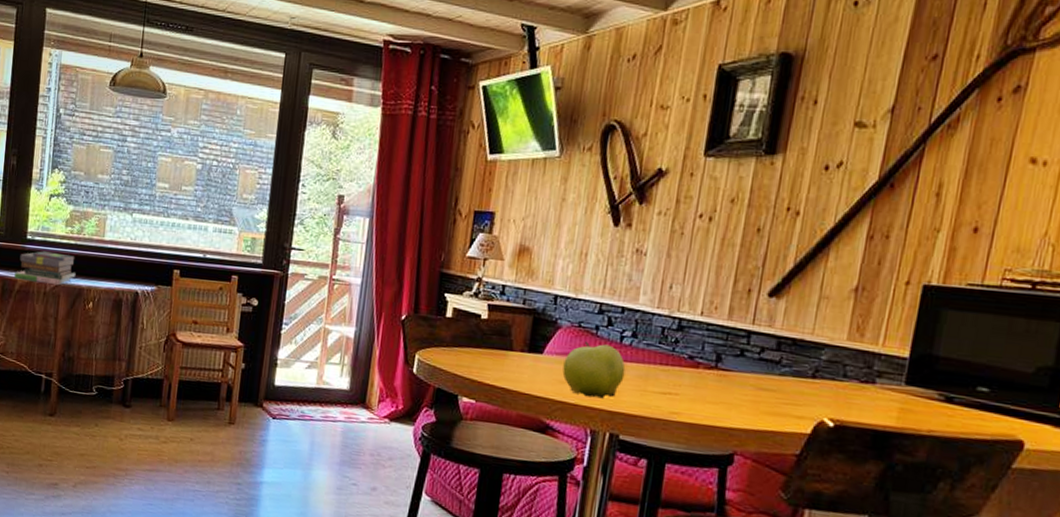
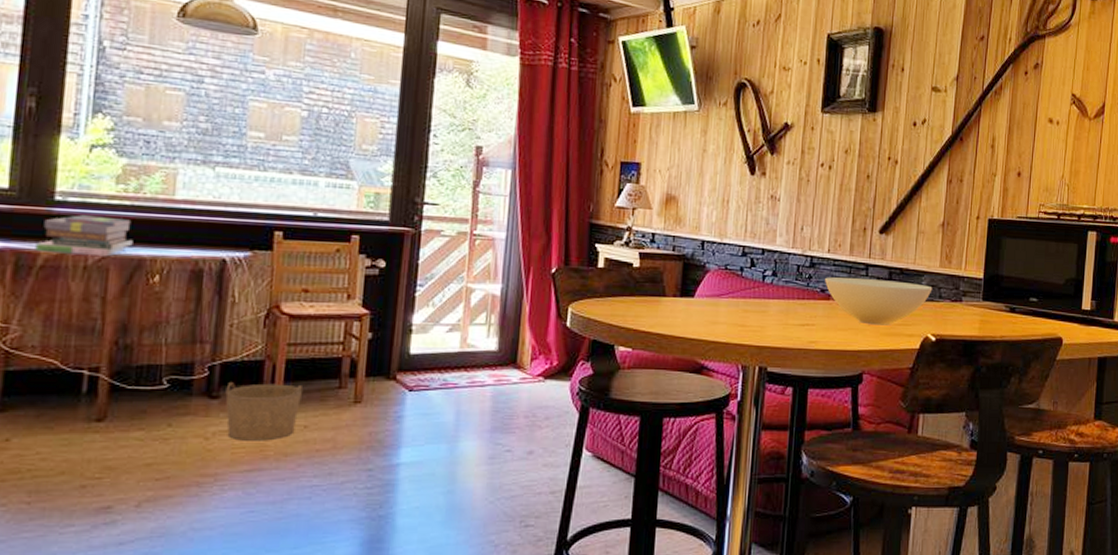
basket: none [135,394,191,447] -> present [225,381,304,441]
fruit: present [562,340,626,399] -> none [713,282,769,335]
bowl: none [694,342,835,405] -> present [825,276,933,327]

